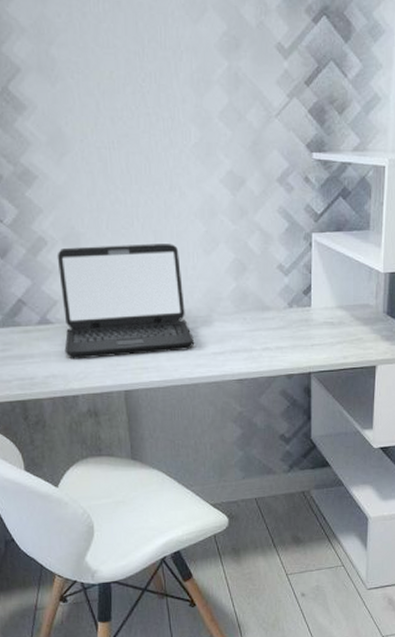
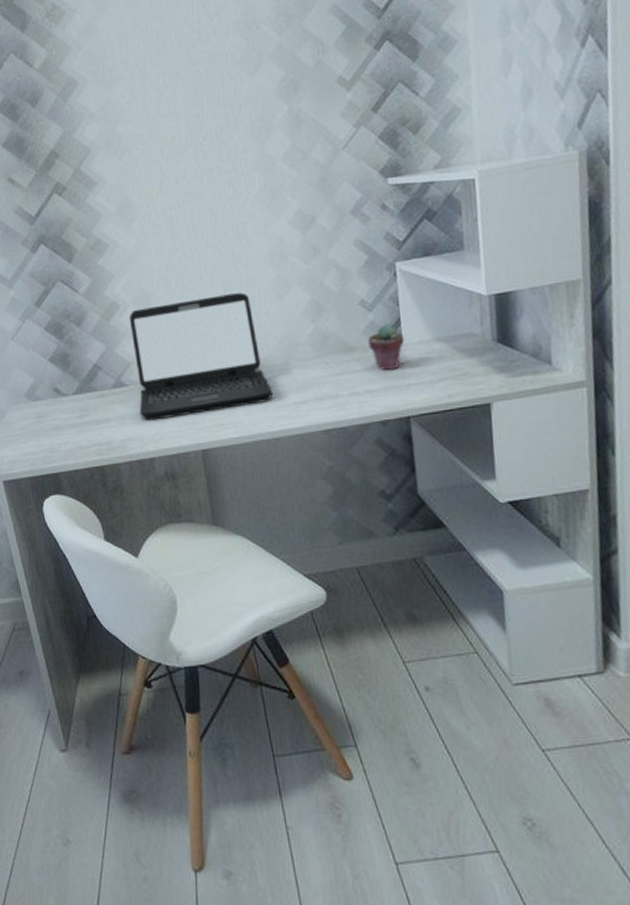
potted succulent: none [282,289,313,331] -> present [368,324,405,371]

